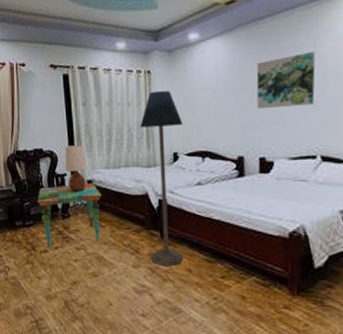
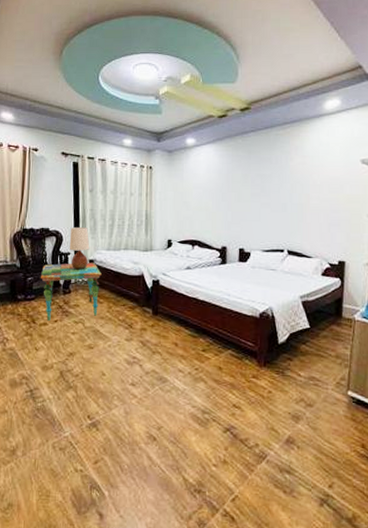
floor lamp: present [140,90,184,267] -> none [140,184,178,341]
wall art: present [256,52,316,110] -> none [240,165,286,208]

